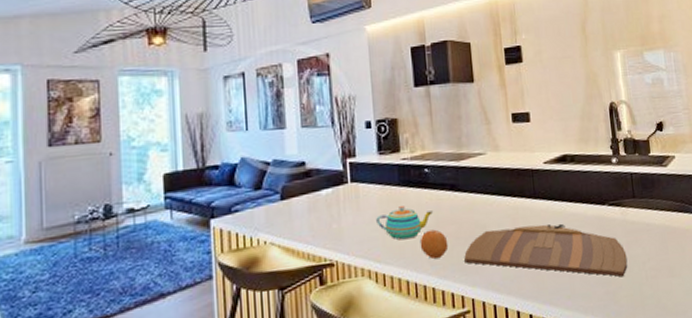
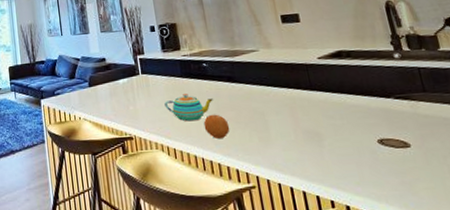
cutting board: present [464,223,628,277] -> none [245,113,425,169]

